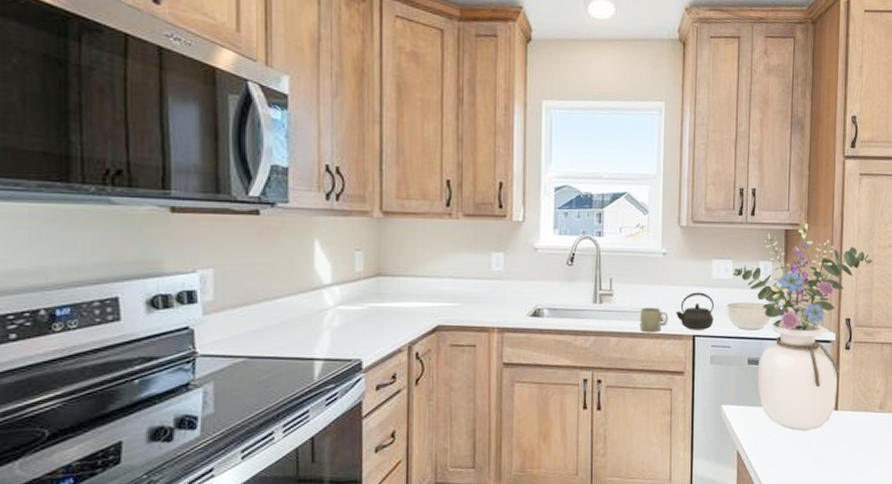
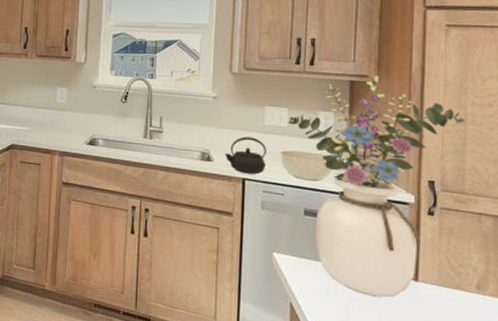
mug: present [639,307,669,333] -> none [187,146,218,172]

